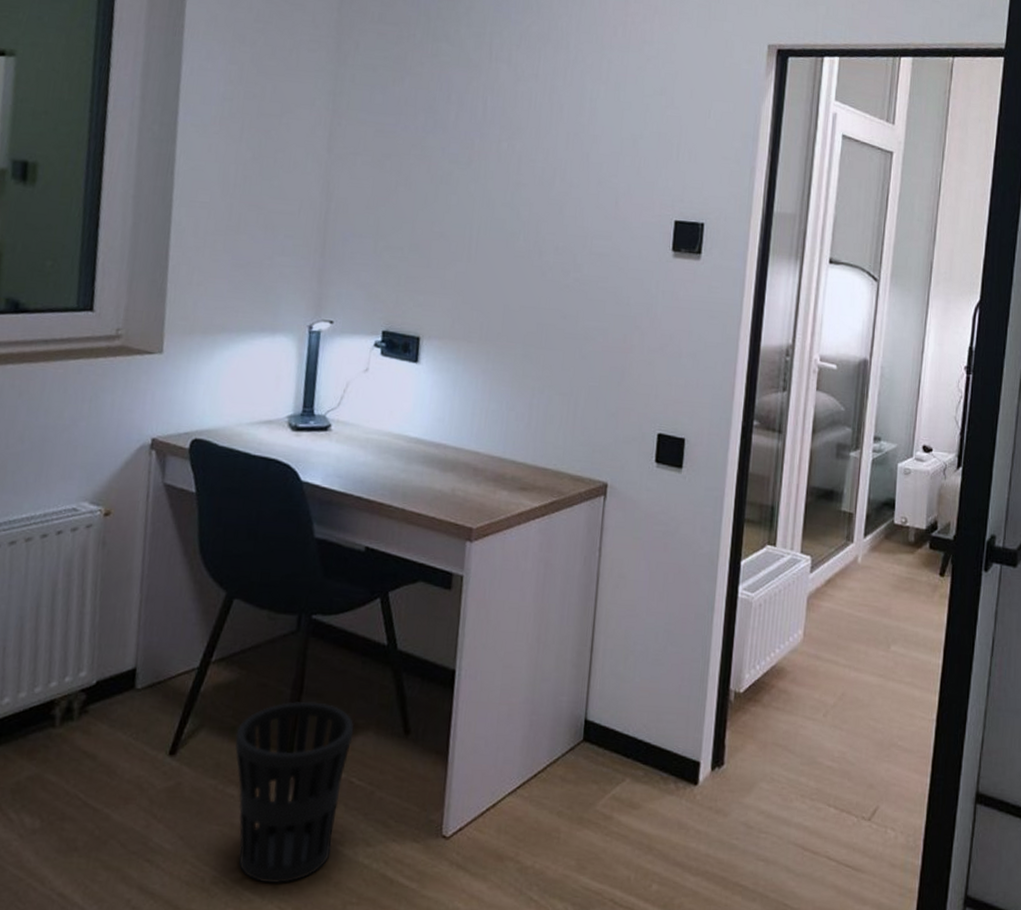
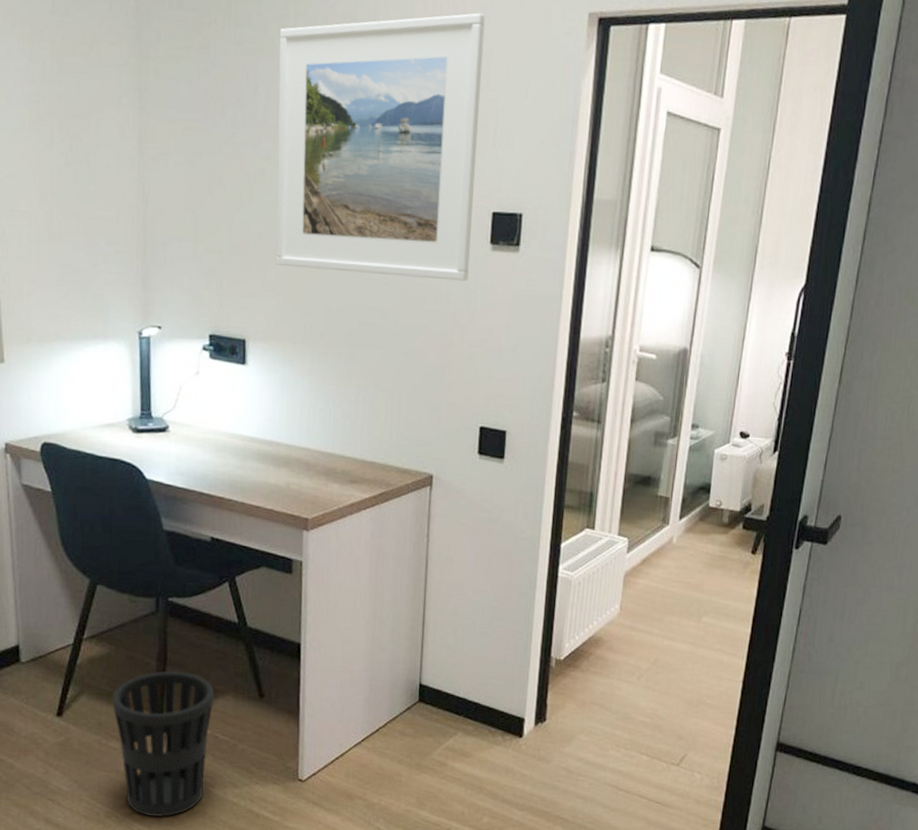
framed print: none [456,40,672,286] -> present [276,13,486,281]

